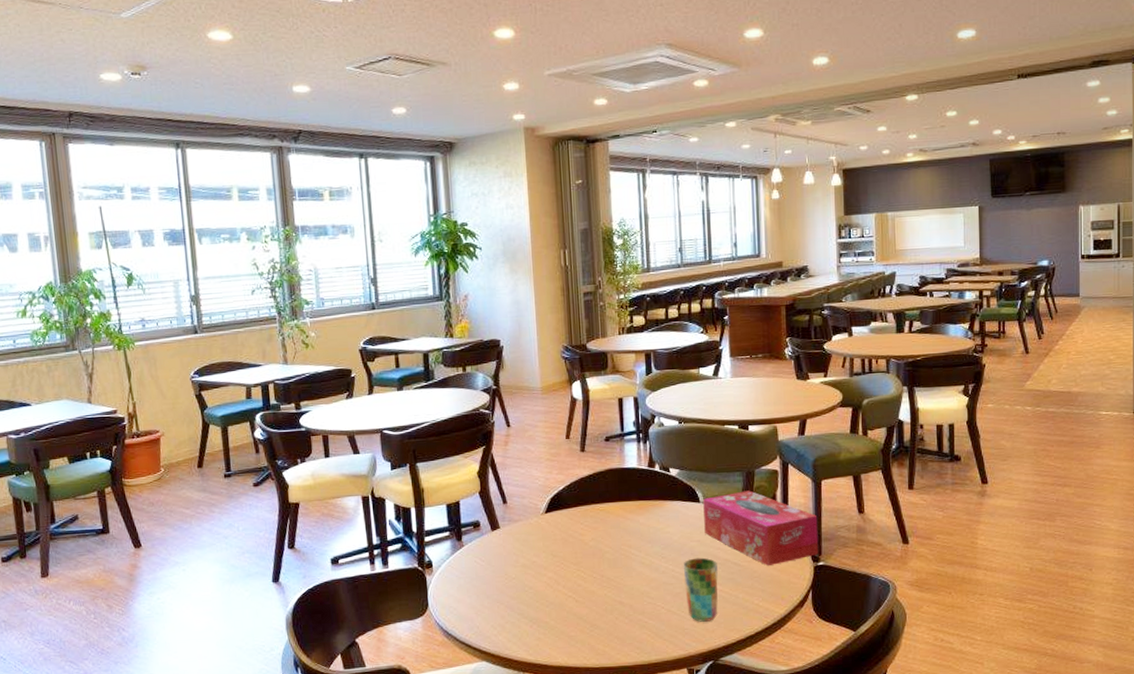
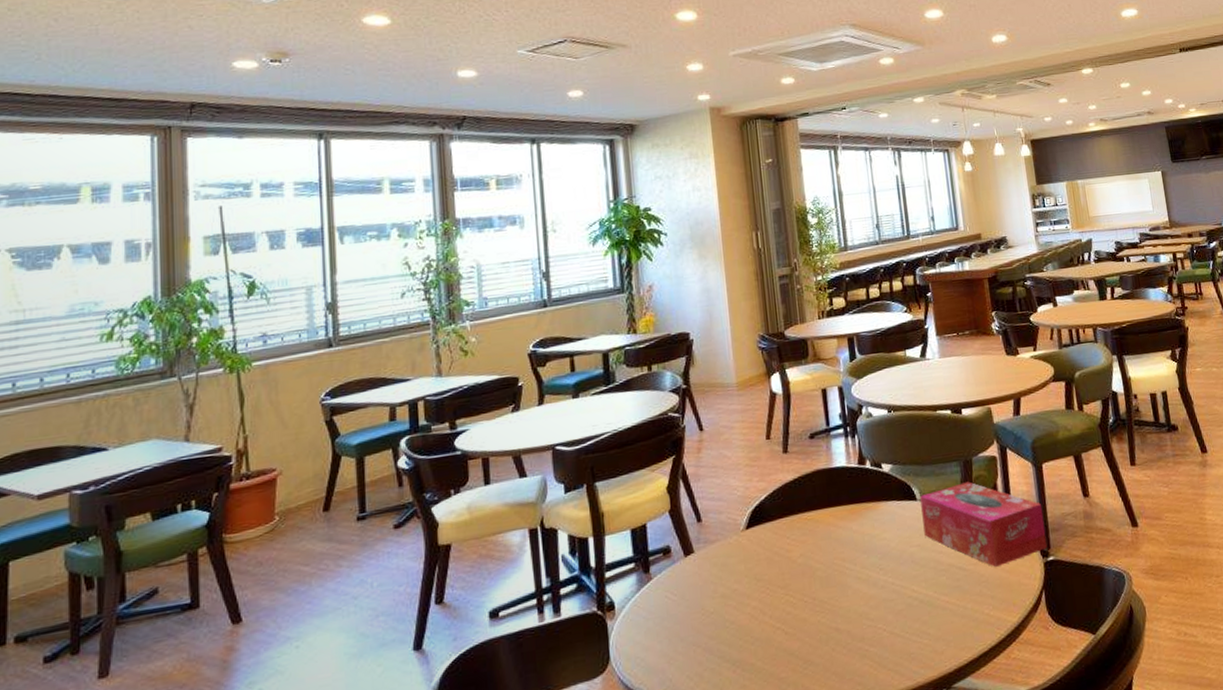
cup: present [683,557,718,622] -> none [903,564,946,643]

